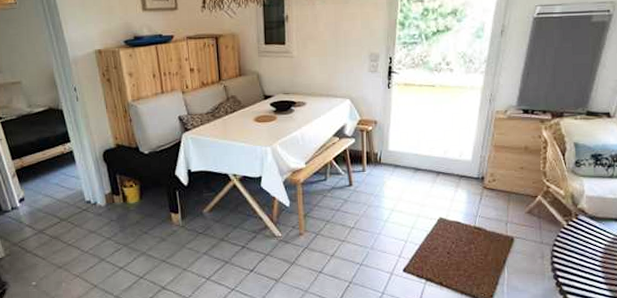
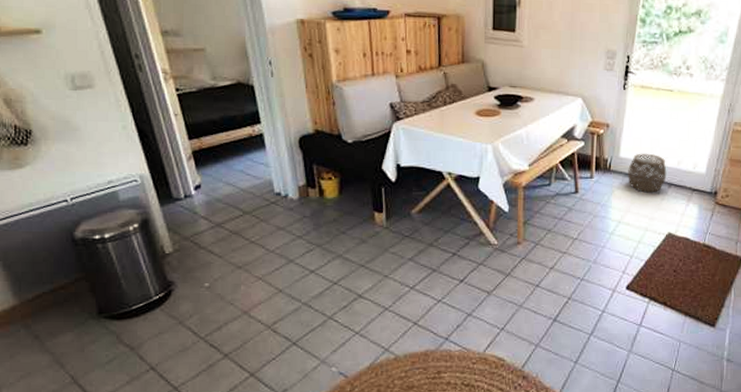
woven basket: none [397,145,434,182] -> present [628,153,667,193]

